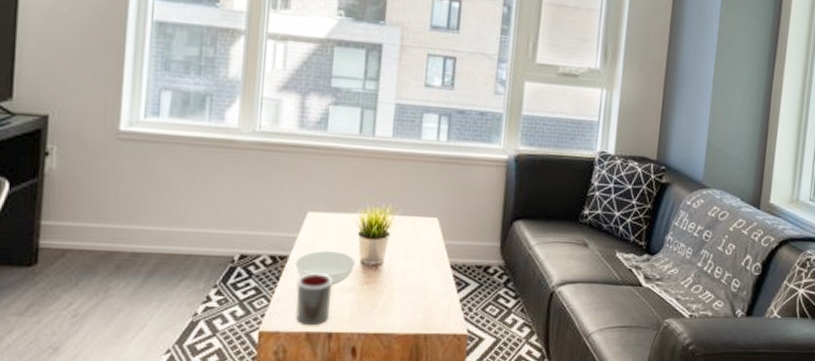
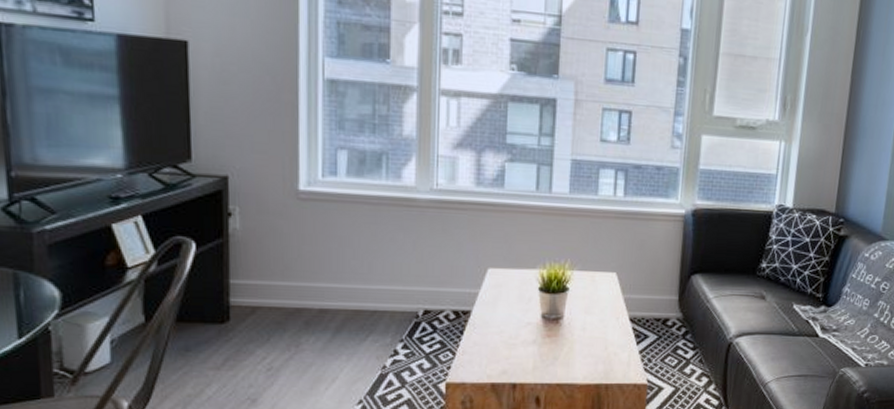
bowl: present [295,251,356,286] -> none [478,306,537,339]
mug: present [295,273,333,326] -> none [479,327,515,377]

